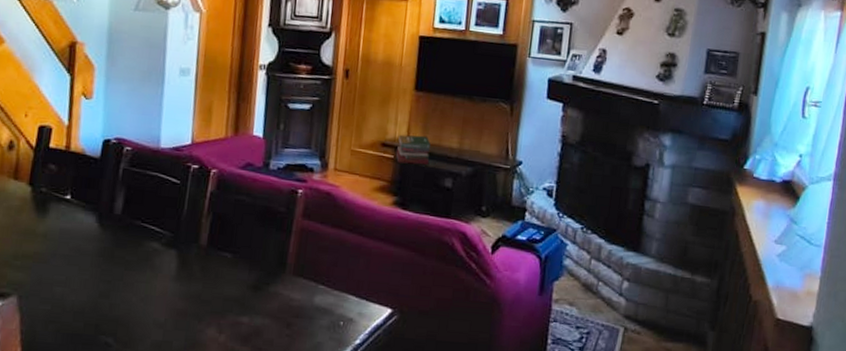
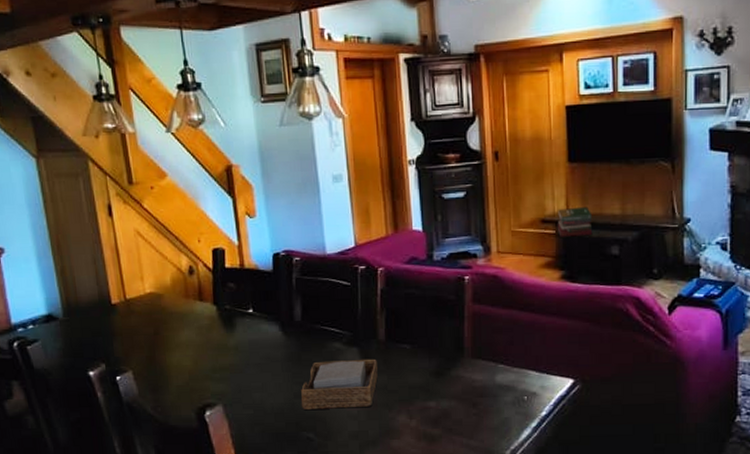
napkin holder: none [104,260,195,316] -> present [300,358,379,410]

